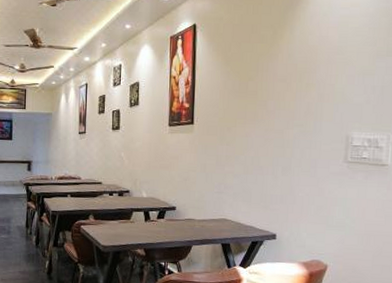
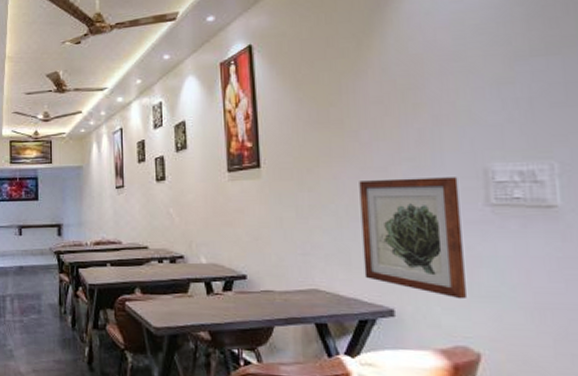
wall art: none [259,139,329,228] -> present [359,177,466,300]

